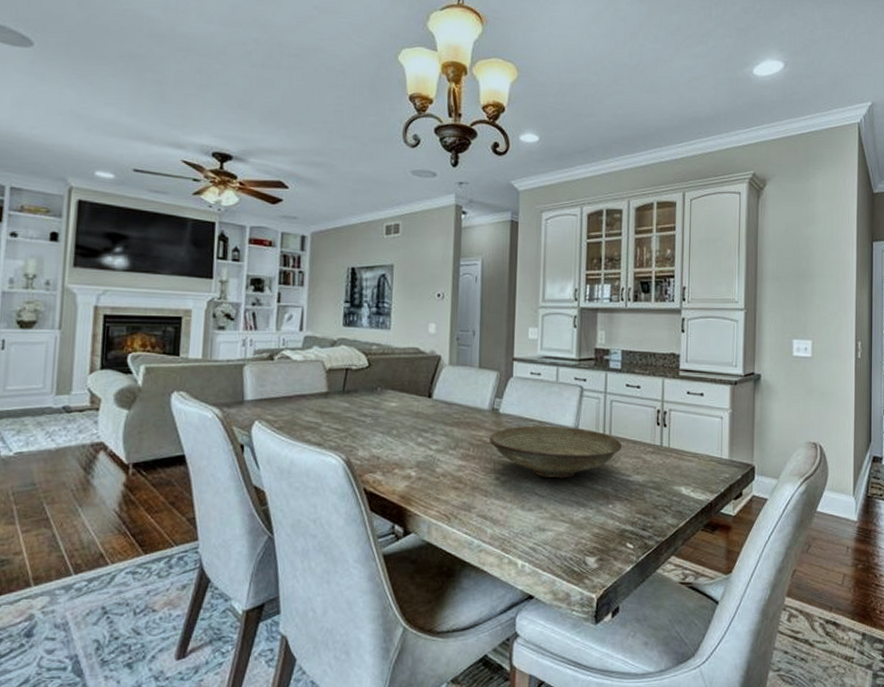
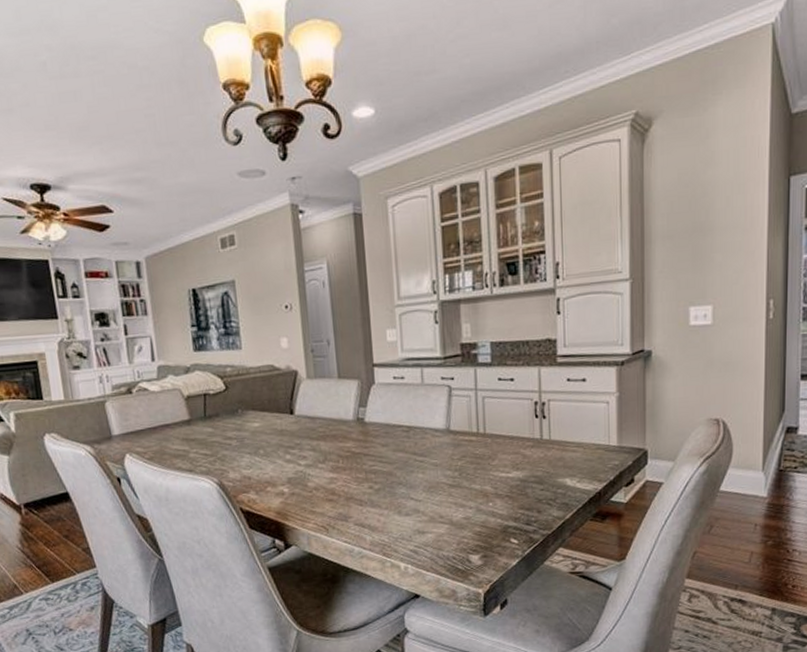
decorative bowl: present [489,425,623,479] -> none [358,429,499,482]

